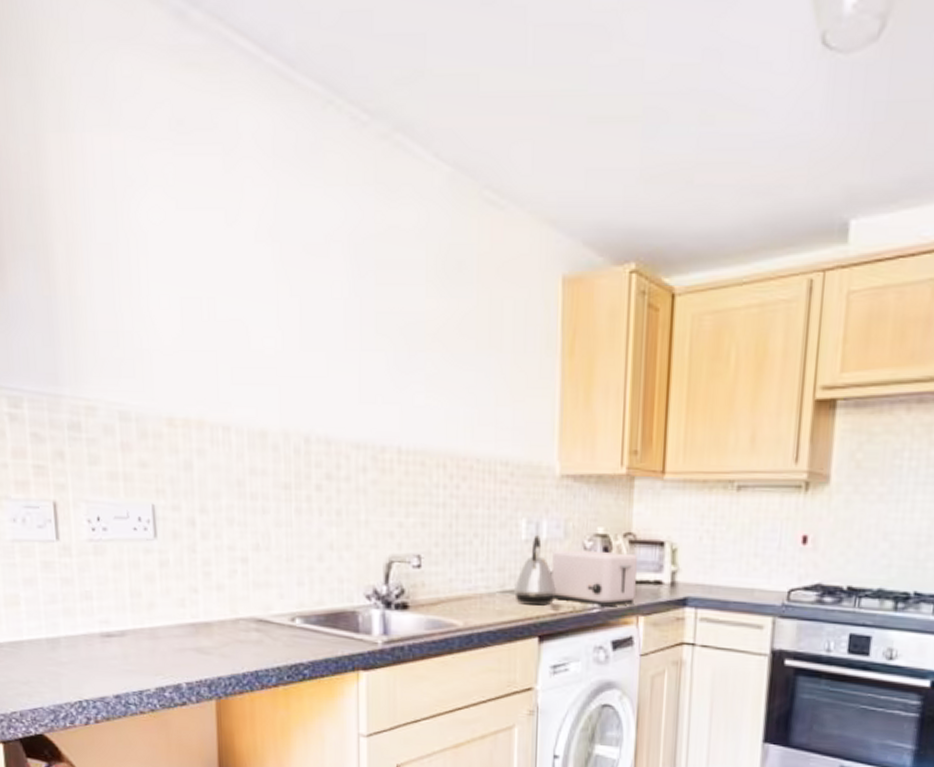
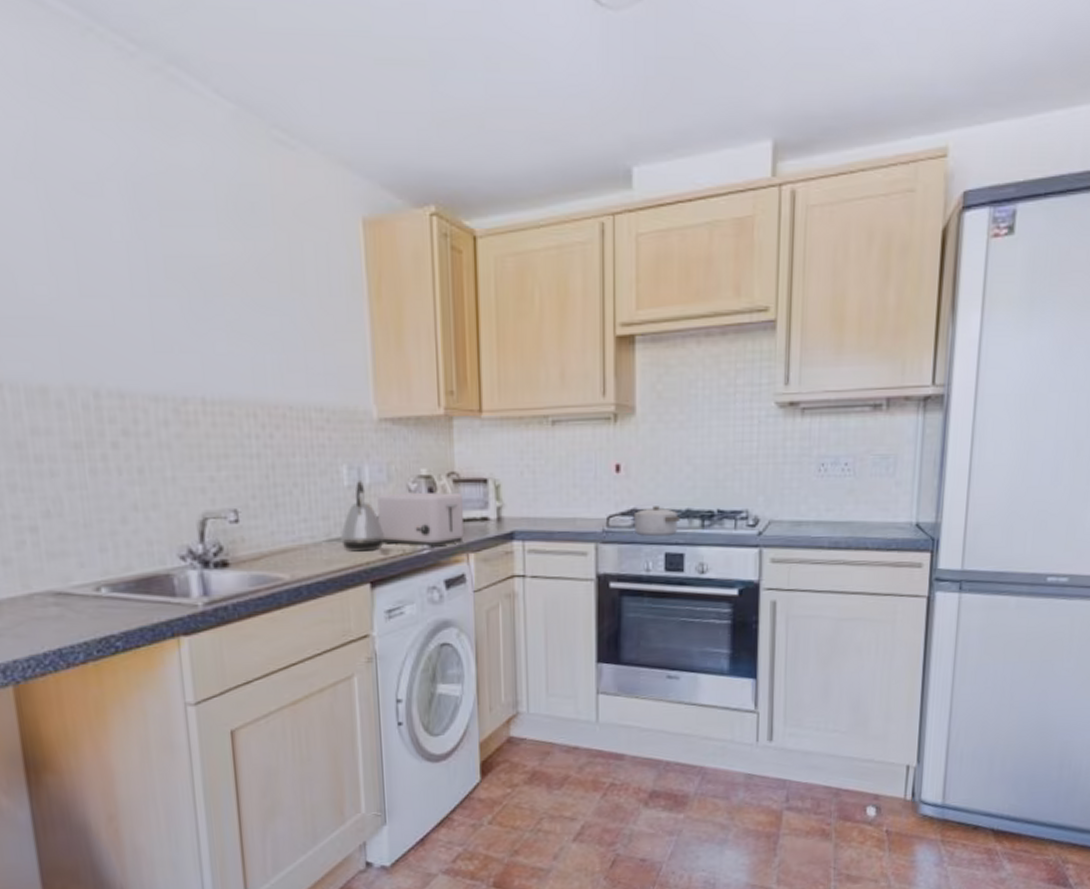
cooking pot: none [817,582,870,617] -> present [633,506,680,537]

